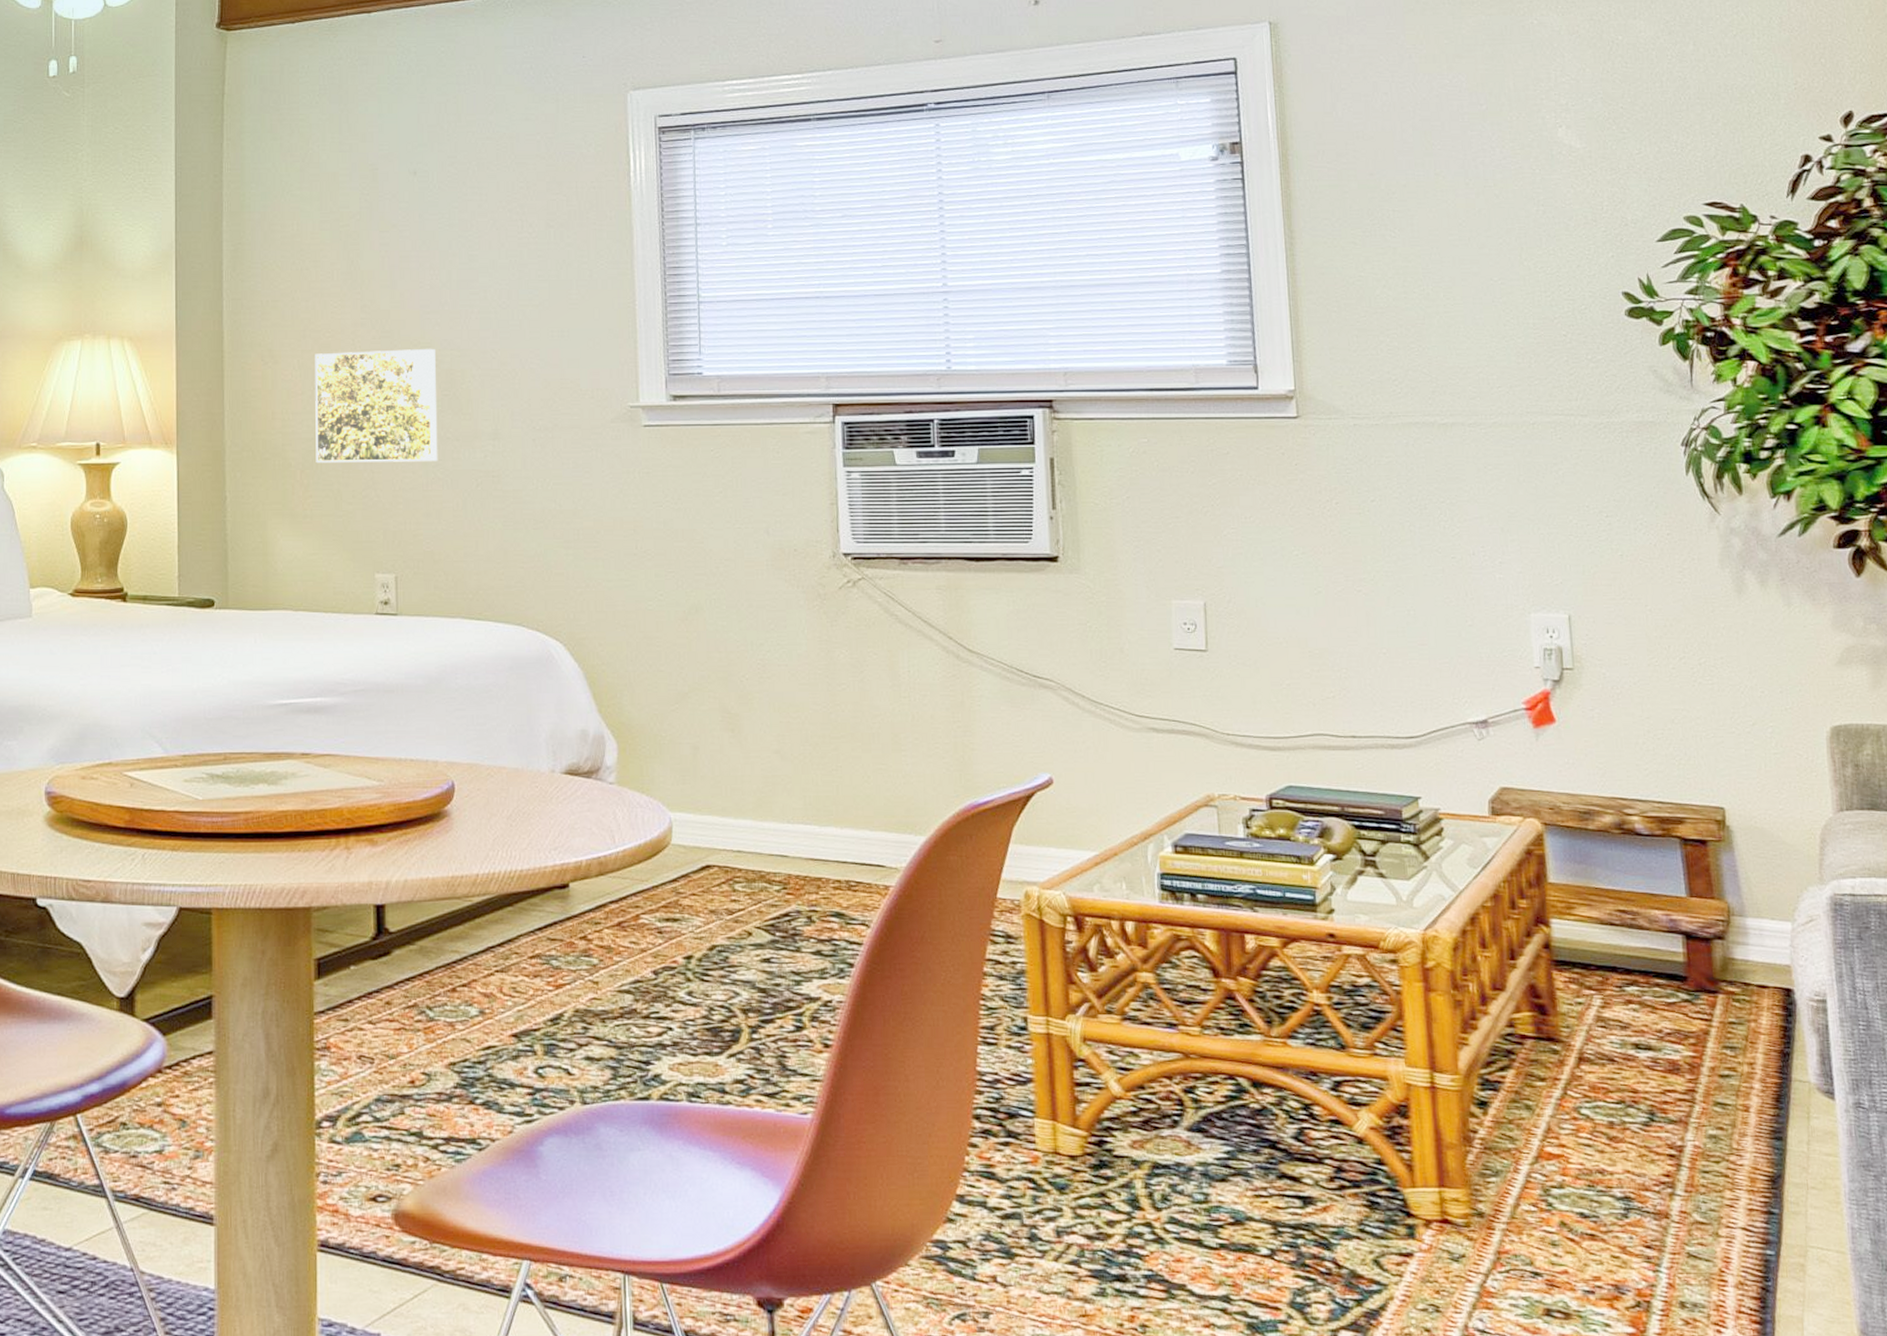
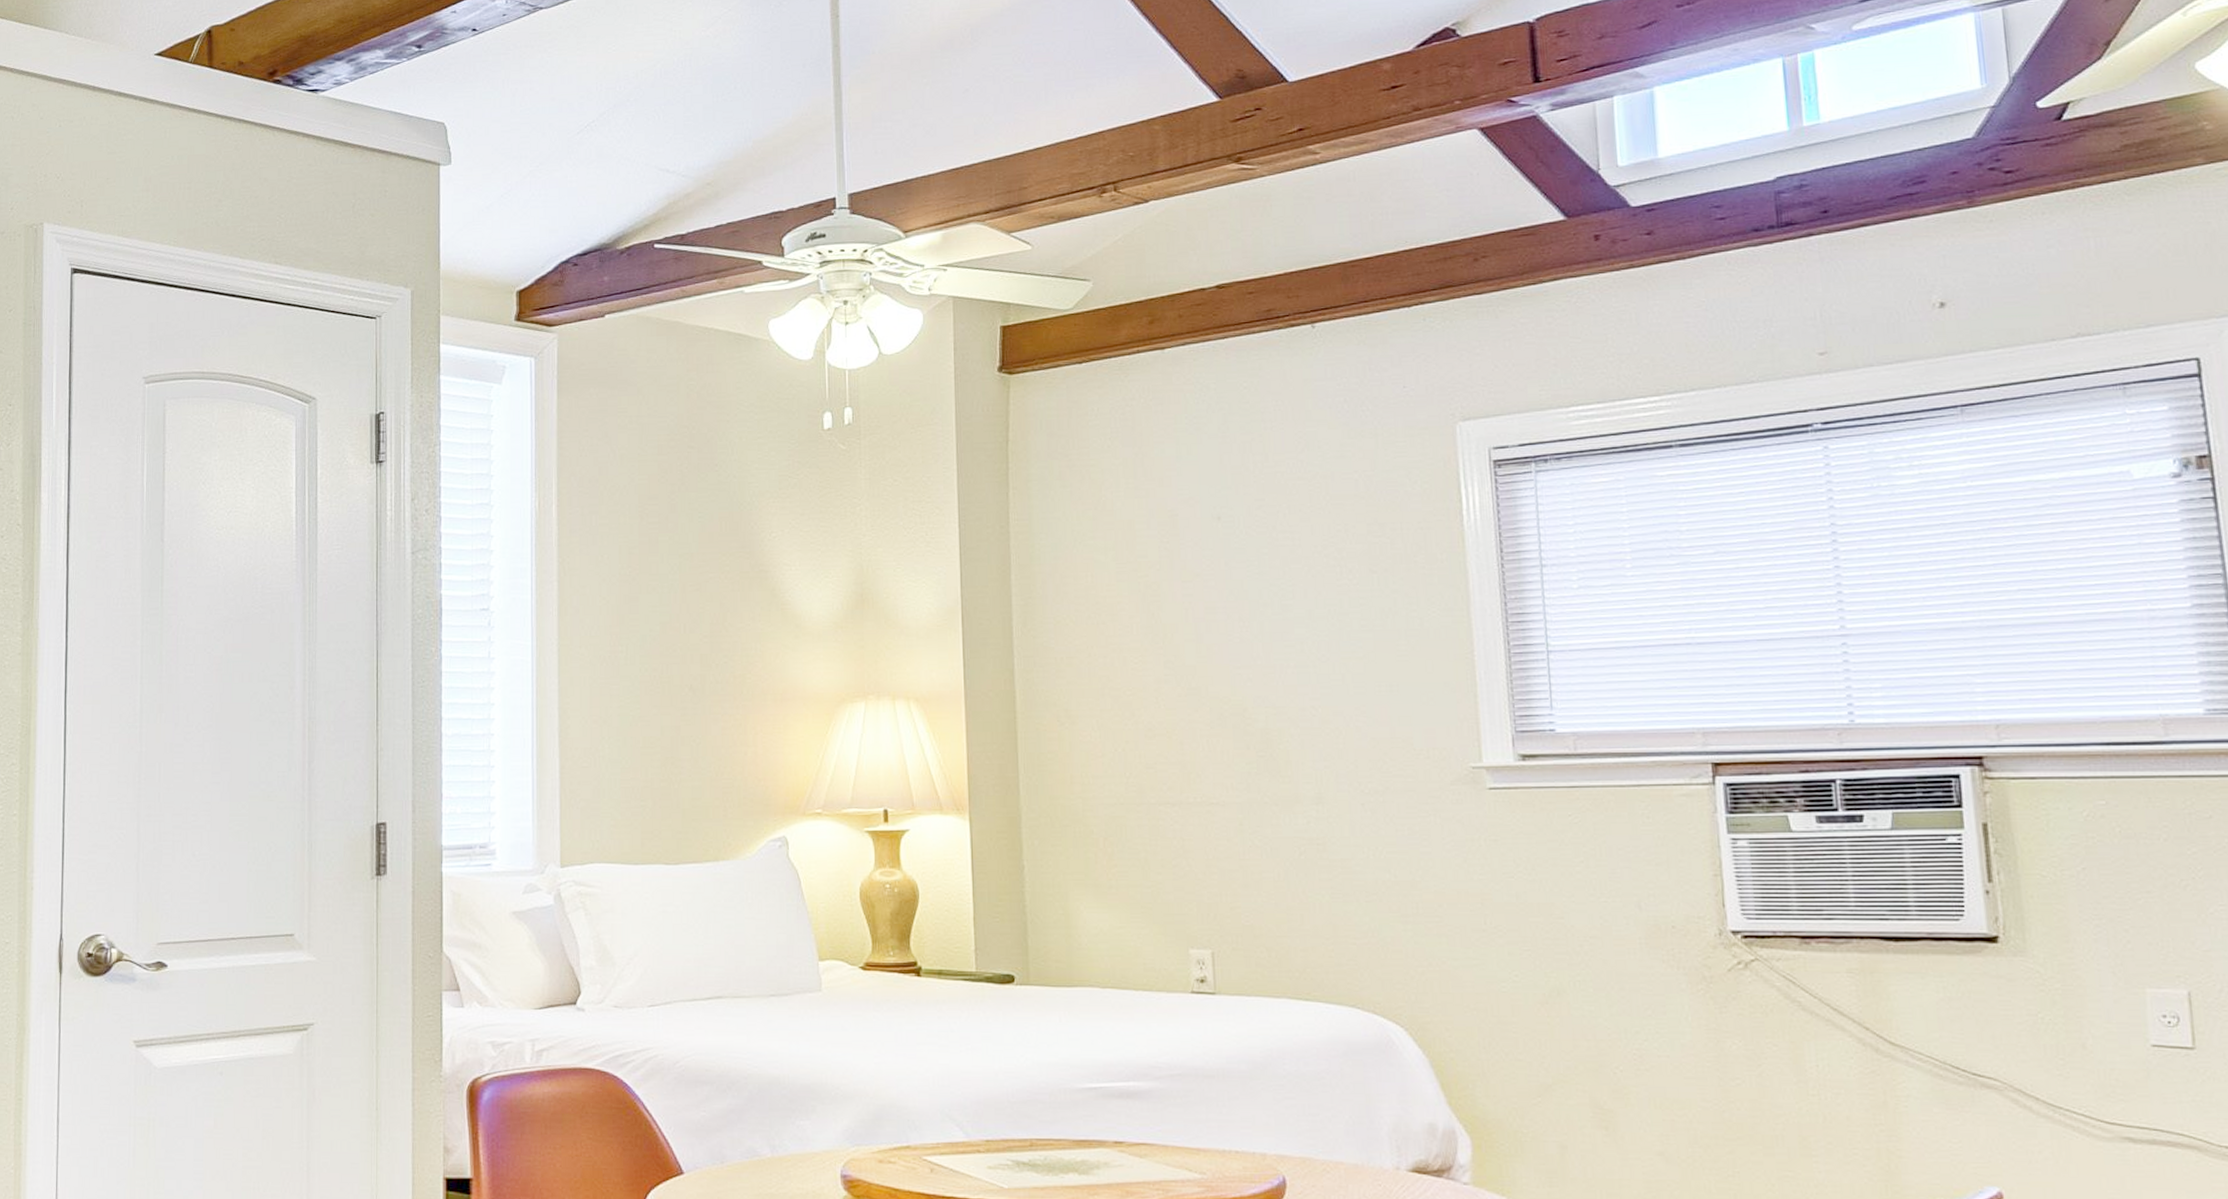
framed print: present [315,348,438,464] -> none [1115,706,1255,831]

